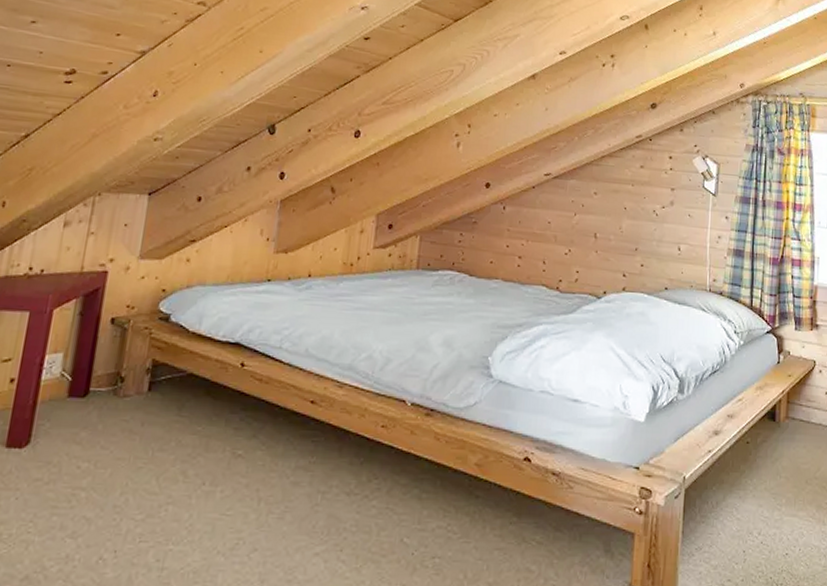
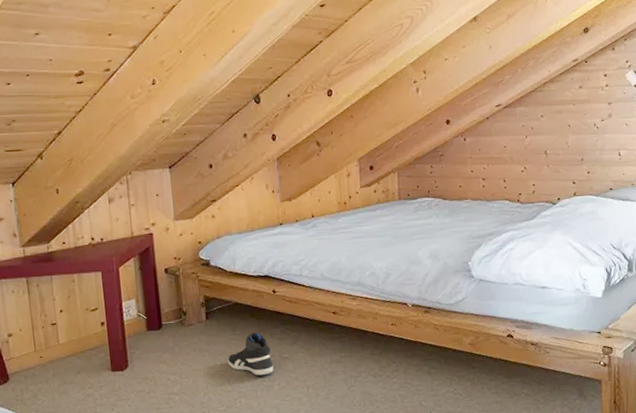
sneaker: none [161,416,223,477] -> present [227,332,274,376]

